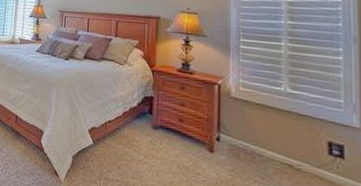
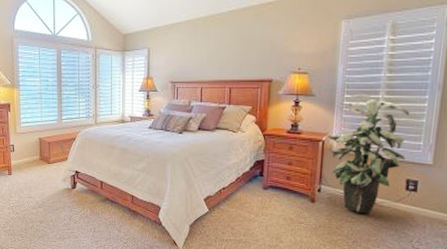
indoor plant: none [224,38,323,177] -> present [327,93,410,214]

